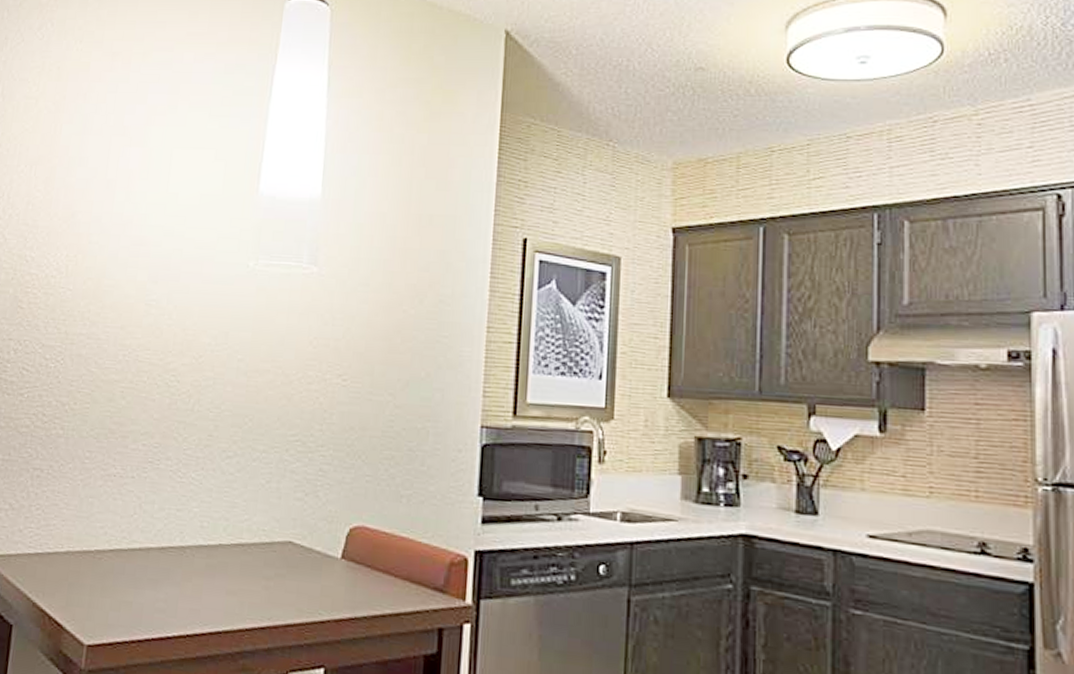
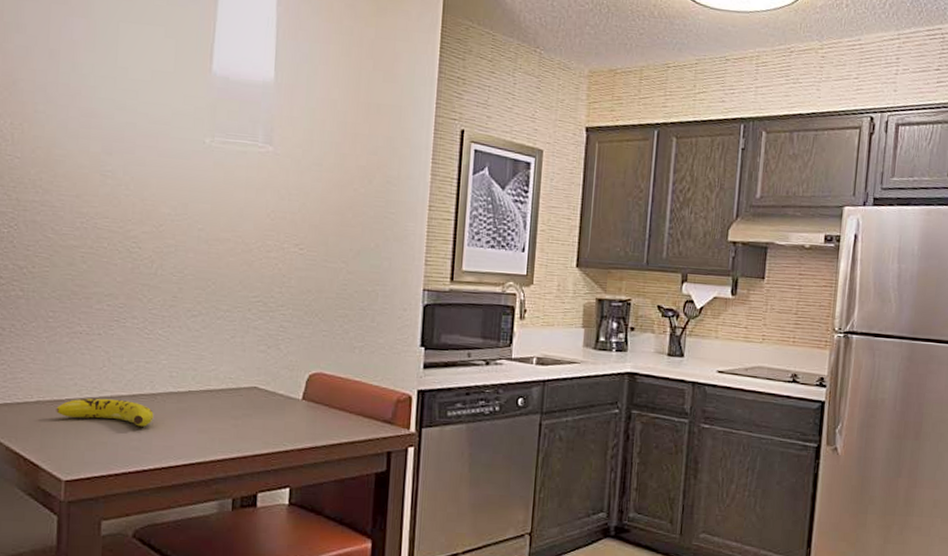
fruit: none [84,549,182,585] -> present [56,398,154,427]

